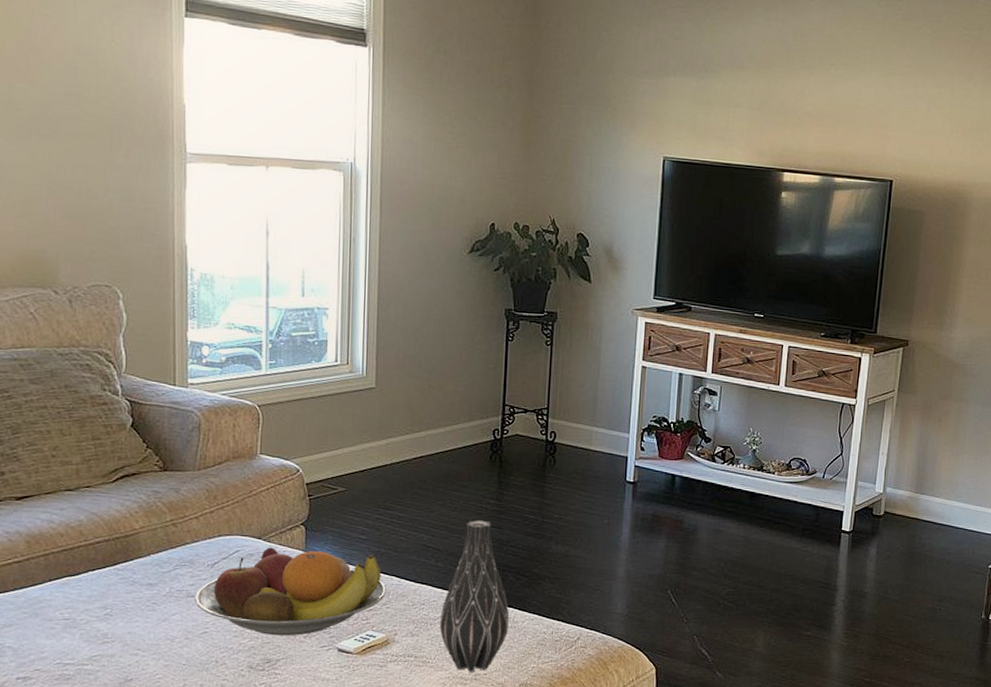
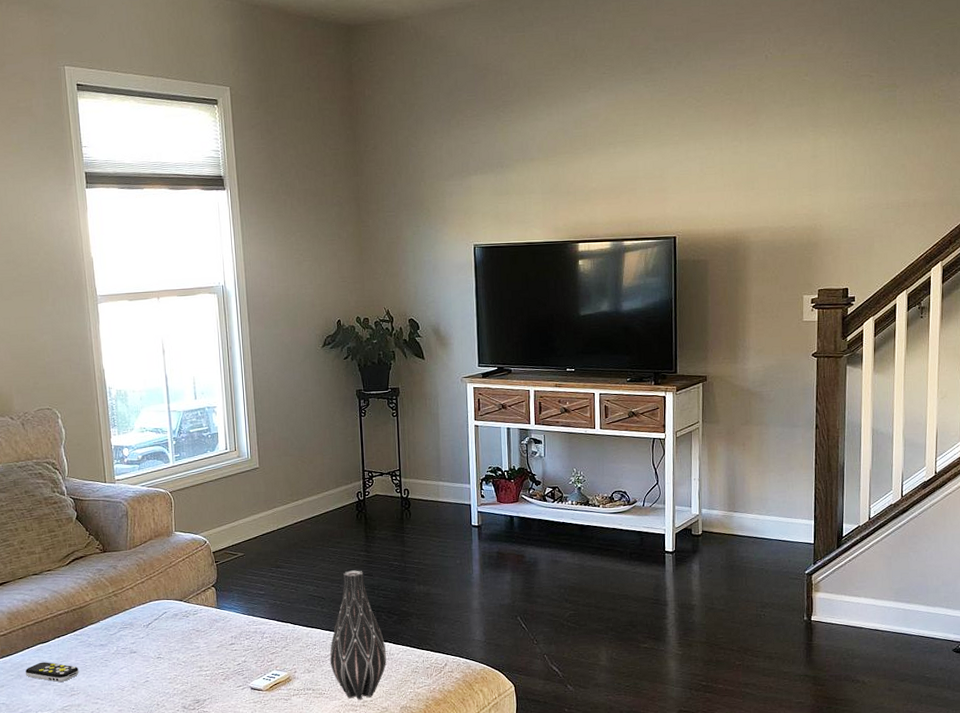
remote control: none [44,599,116,625] -> present [25,662,79,682]
fruit bowl: present [195,547,386,636] -> none [136,606,284,680]

